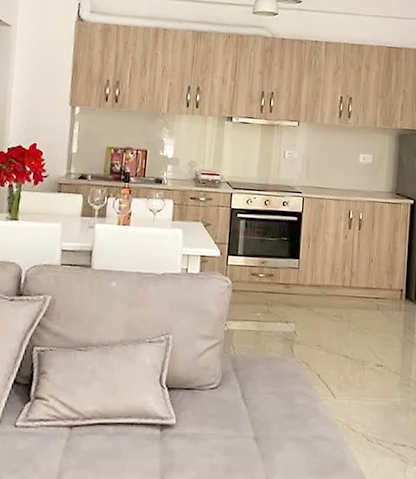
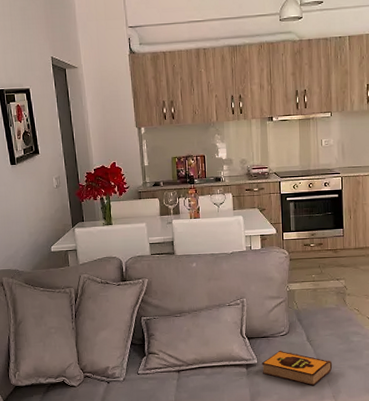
hardback book: none [181,408,270,461] -> present [261,350,333,386]

